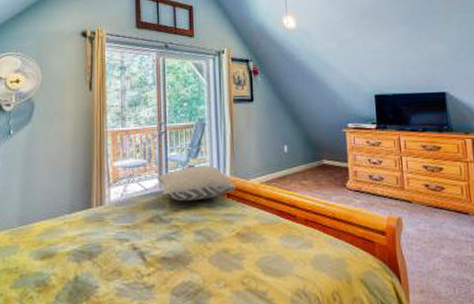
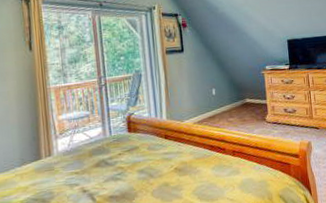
pillow: present [157,165,236,202] -> none [100,112,172,146]

